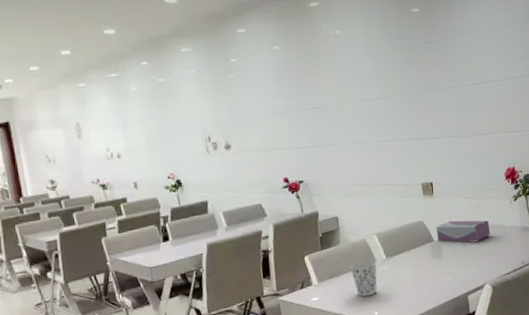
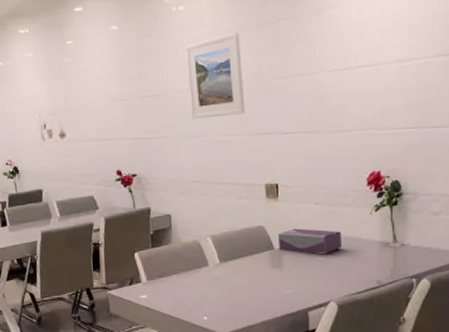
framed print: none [343,53,400,129] -> present [185,32,246,120]
cup: present [350,260,377,297] -> none [180,263,209,300]

